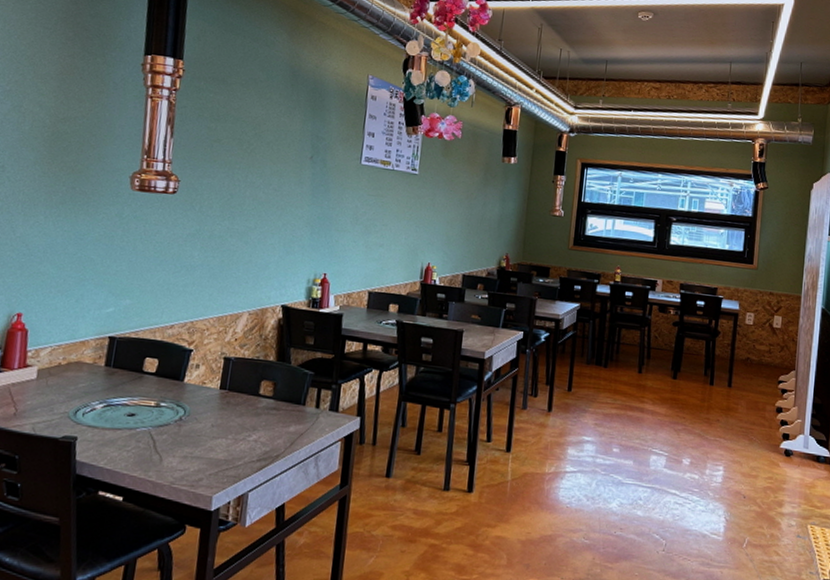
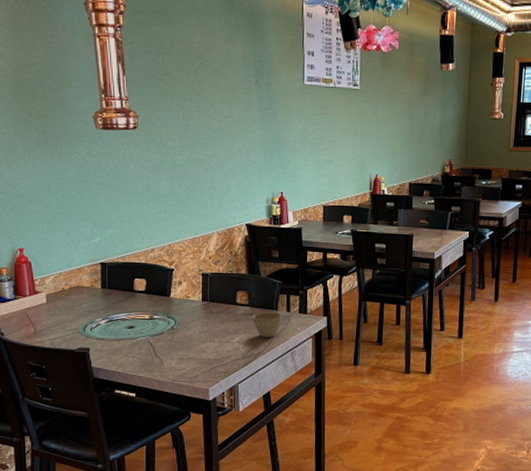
cup: none [275,406,310,438] -> present [253,312,282,338]

